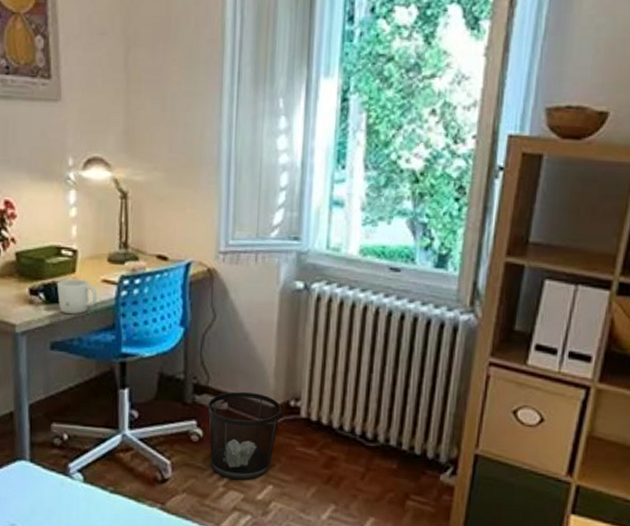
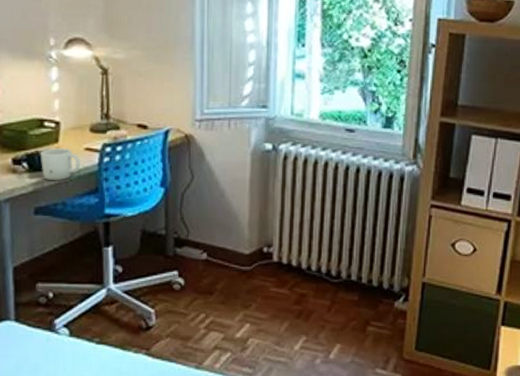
waste bin: present [208,391,282,481] -> none [188,242,256,322]

